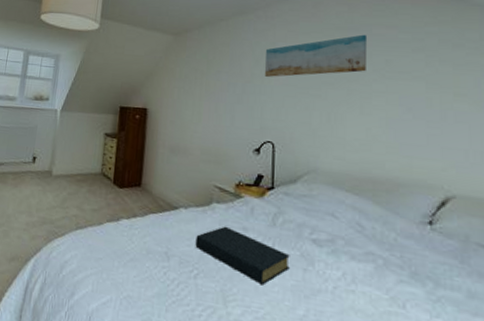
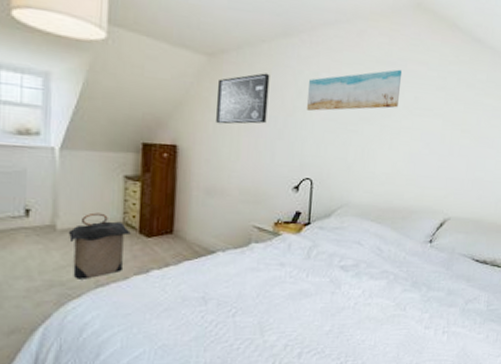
laundry hamper: none [60,162,107,221] -> present [68,212,131,279]
wall art: none [180,46,228,91] -> present [216,73,270,125]
hardback book: present [195,226,290,285] -> none [233,264,321,312]

